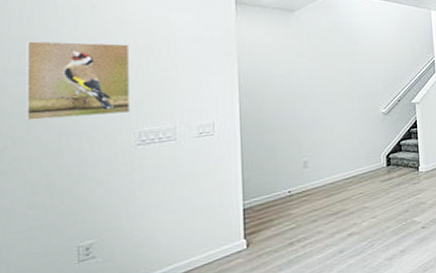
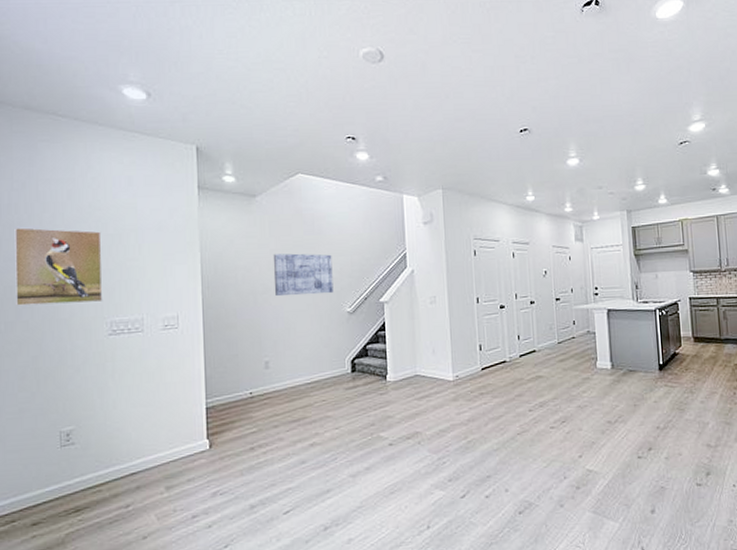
wall art: none [311,62,369,102] -> present [273,253,334,297]

